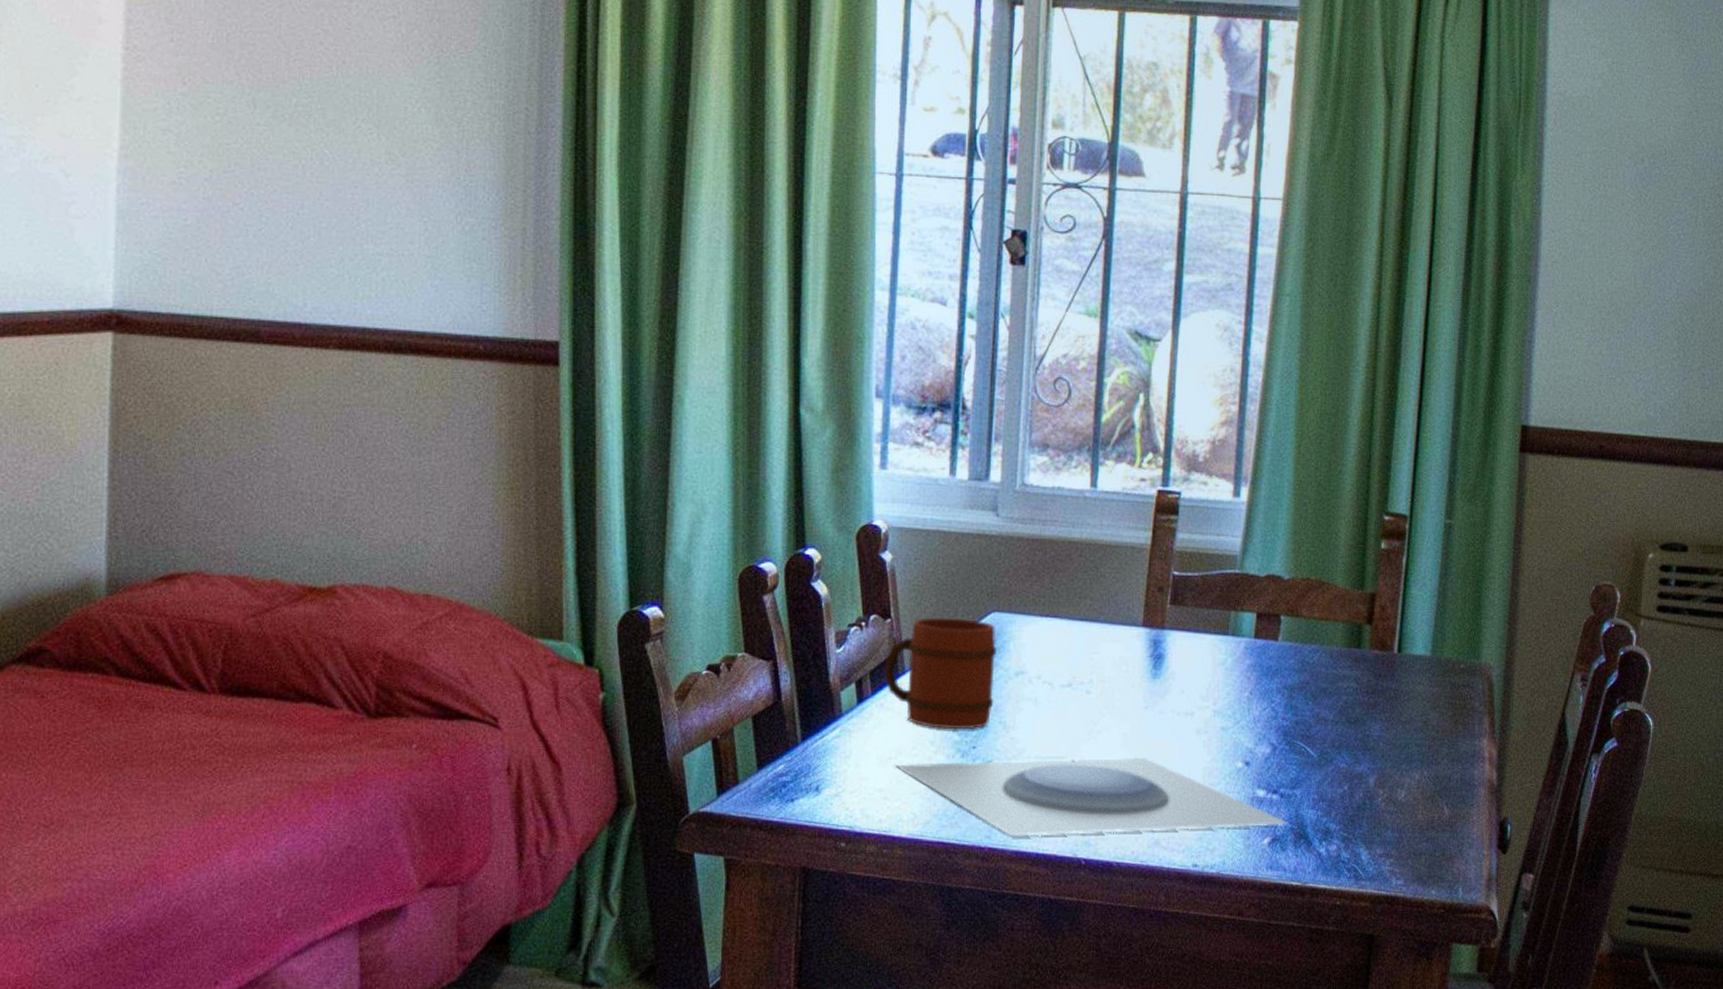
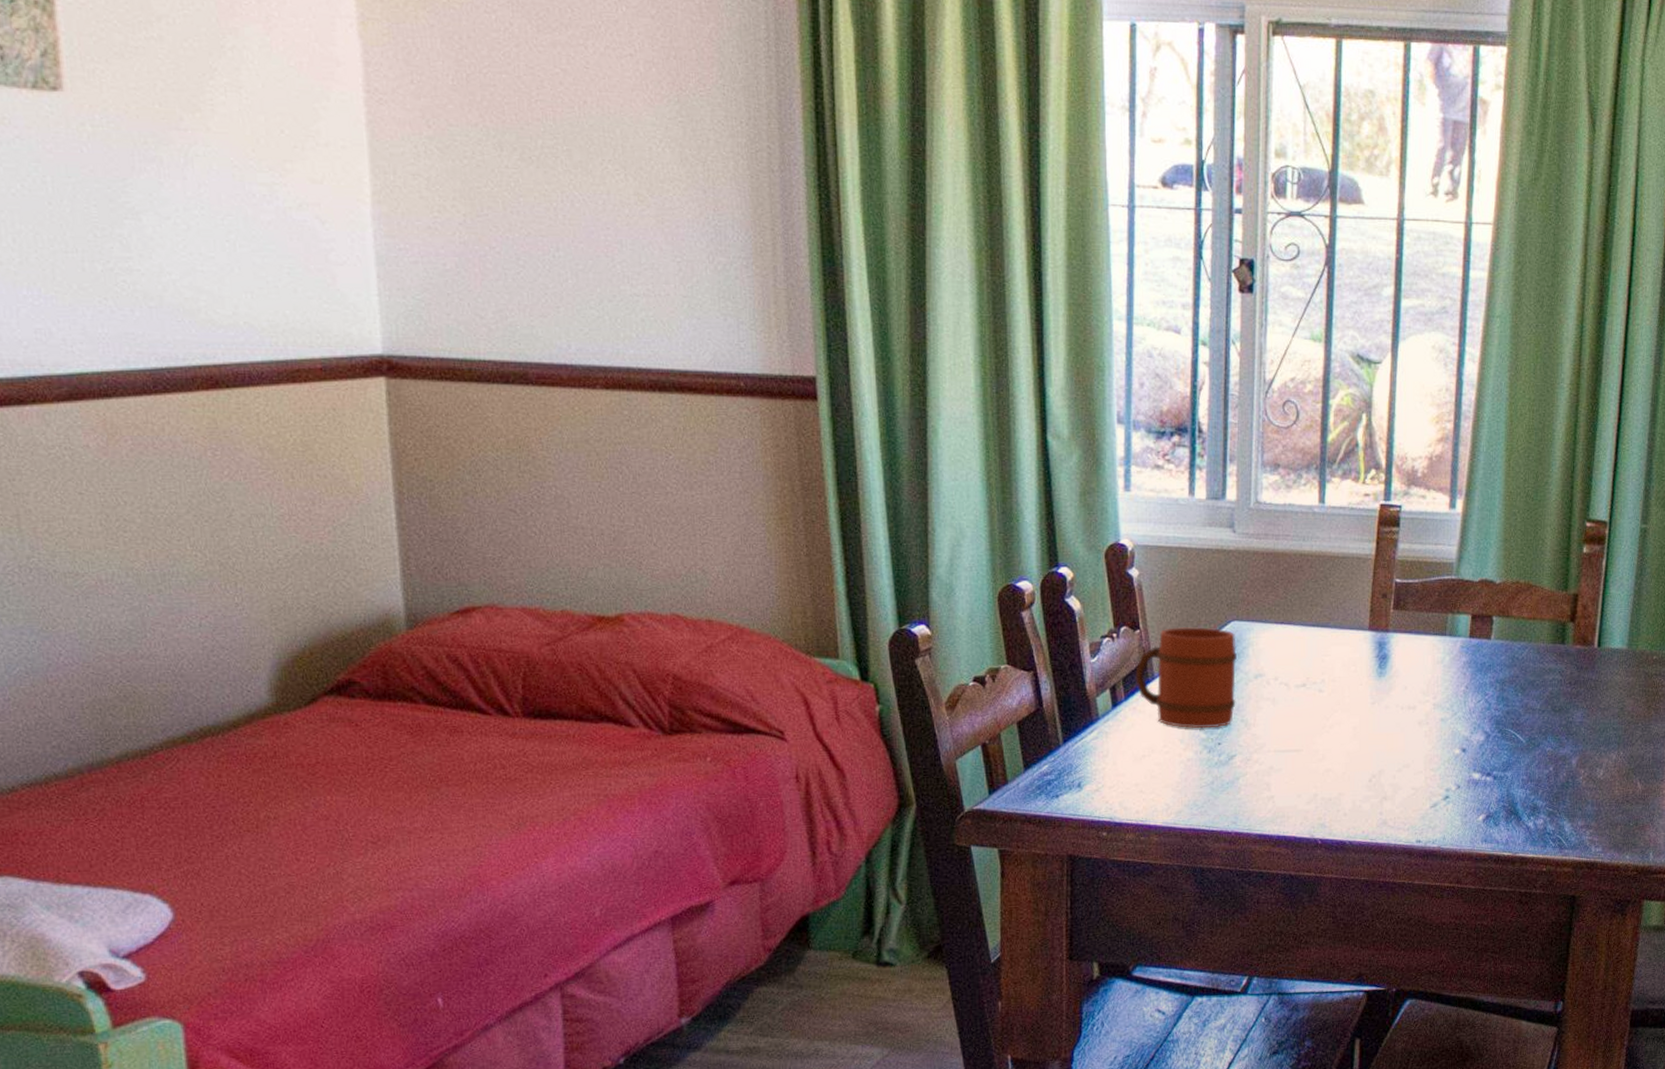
plate: present [894,757,1289,837] -> none [1148,748,1501,822]

